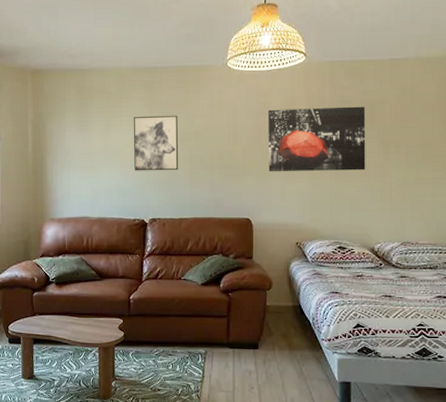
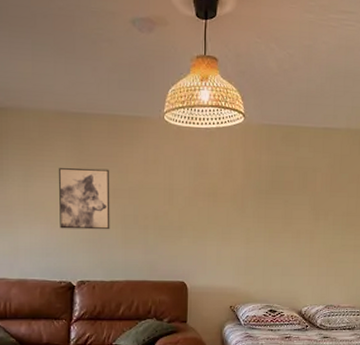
wall art: present [268,106,366,172] -> none [205,170,299,236]

